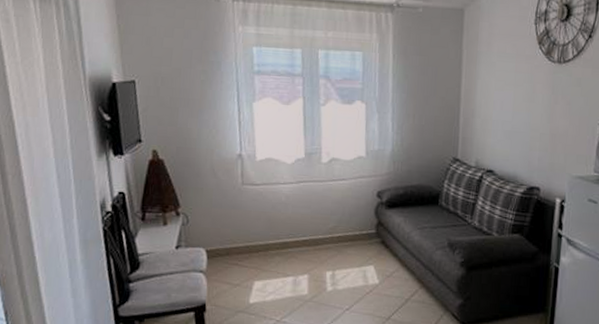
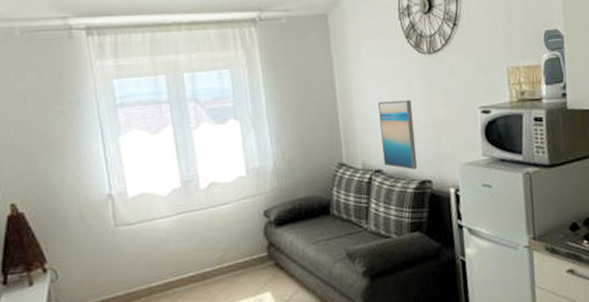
wall art: none [497,104,533,175] -> present [378,100,418,170]

